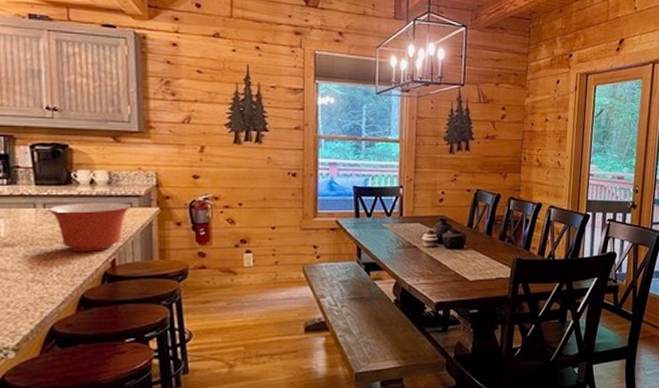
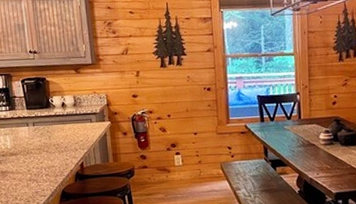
mixing bowl: present [49,201,130,252] -> none [37,119,91,158]

